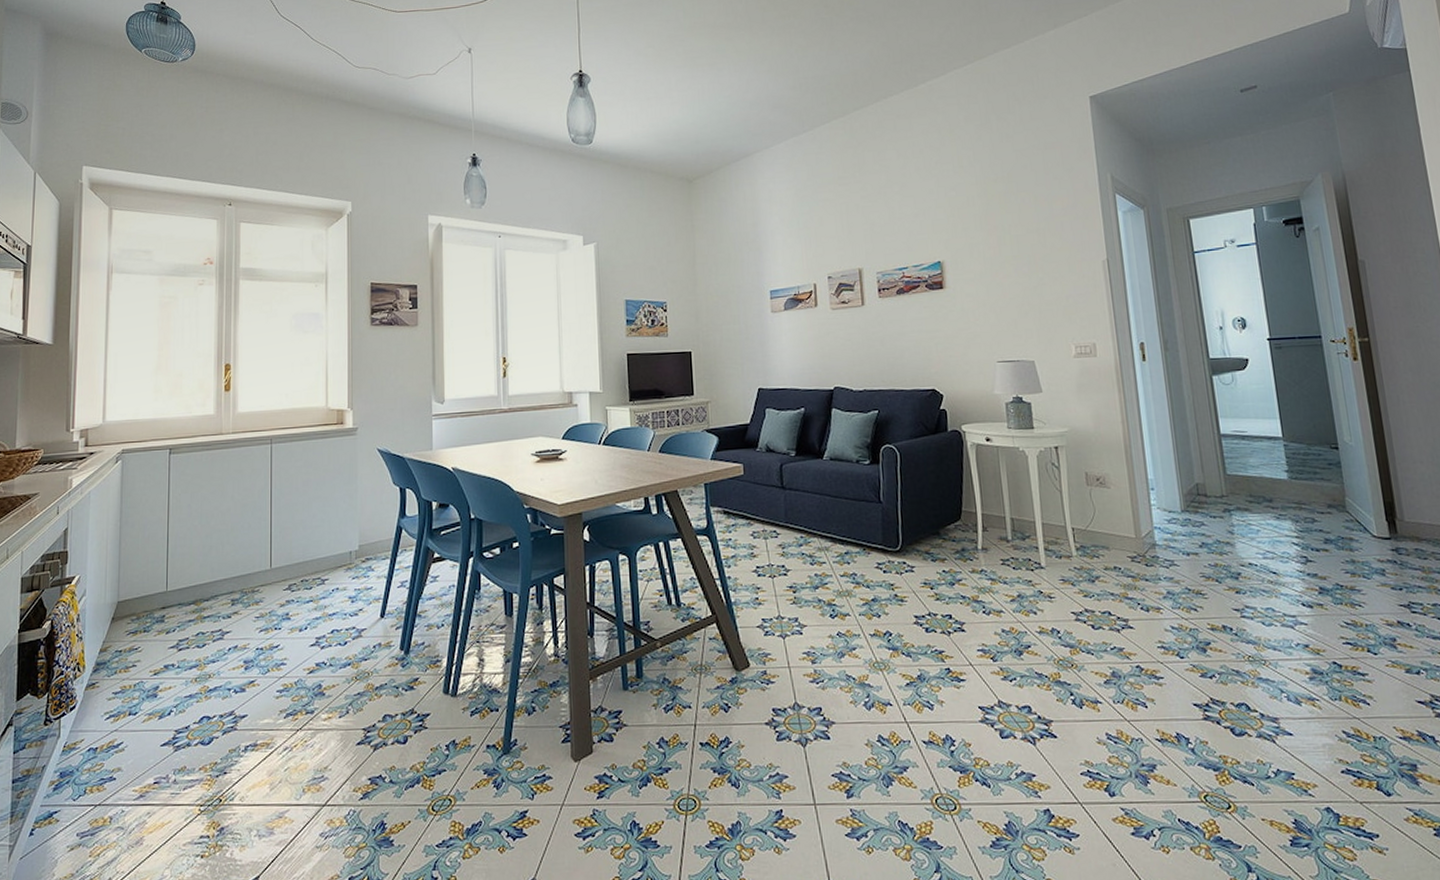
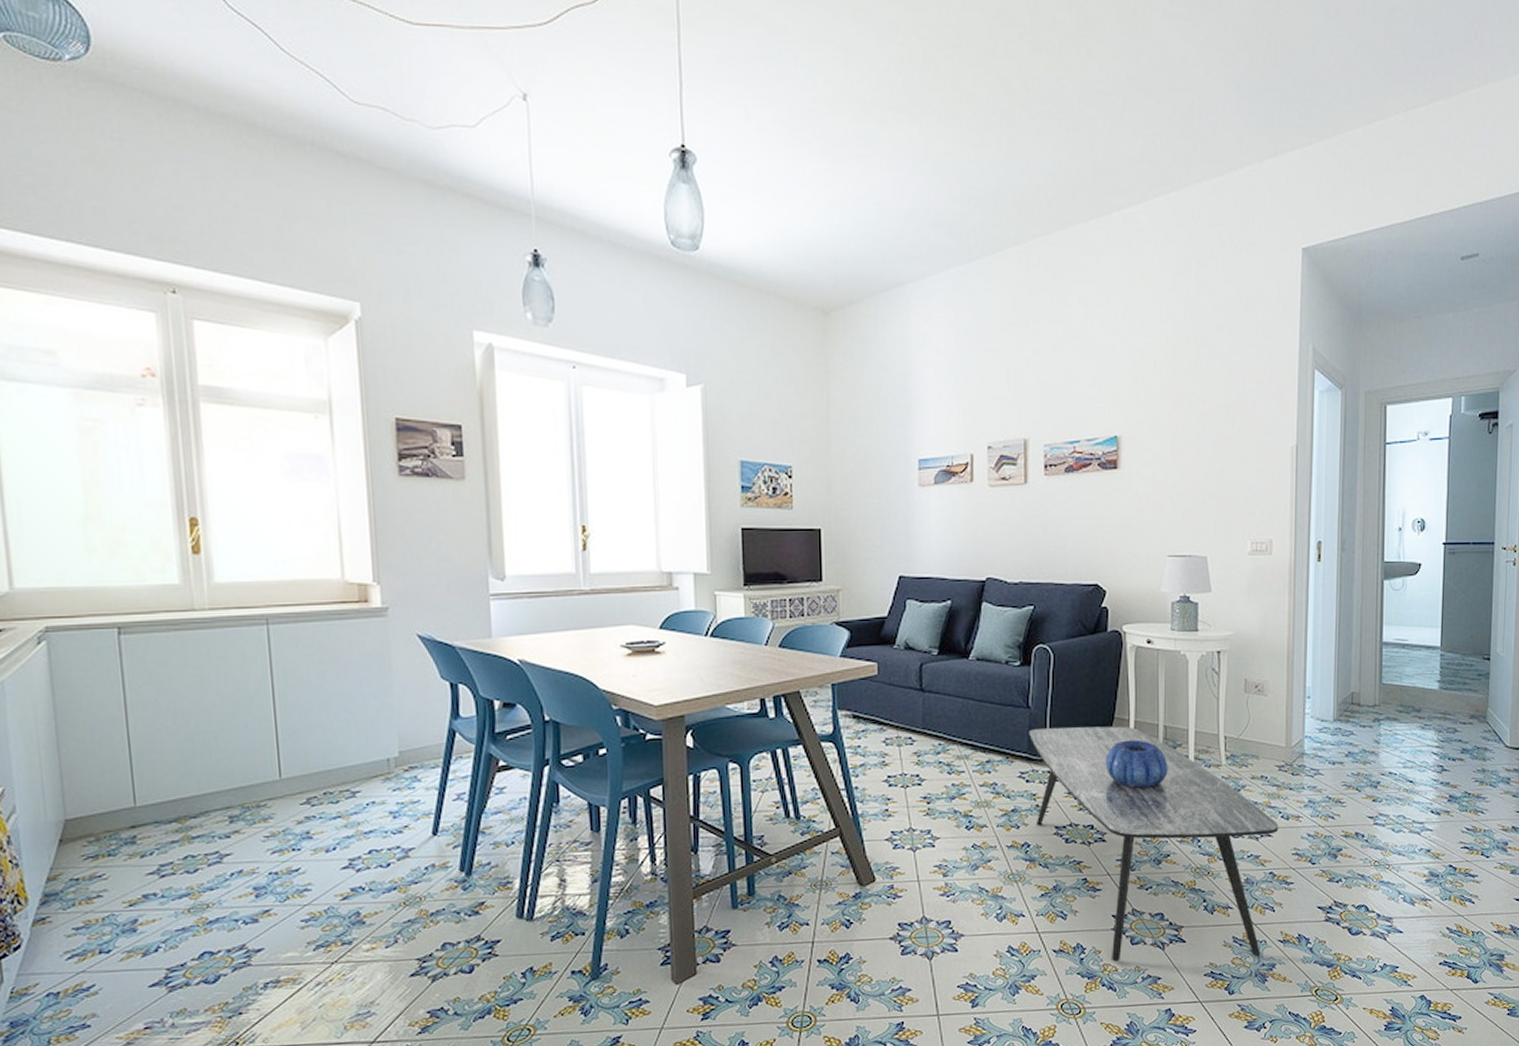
coffee table: none [882,519,1140,756] -> present [1029,726,1279,962]
decorative bowl: none [957,532,1020,579] -> present [1105,740,1168,788]

